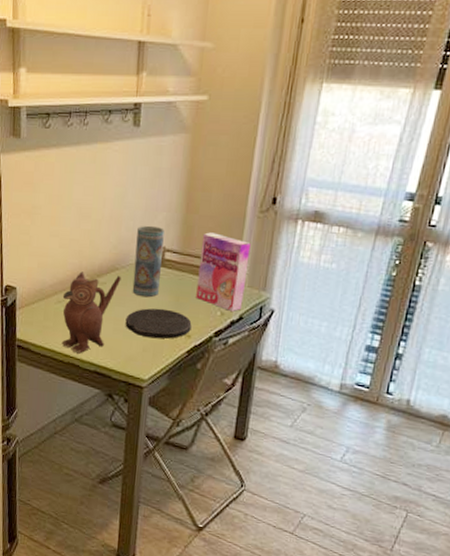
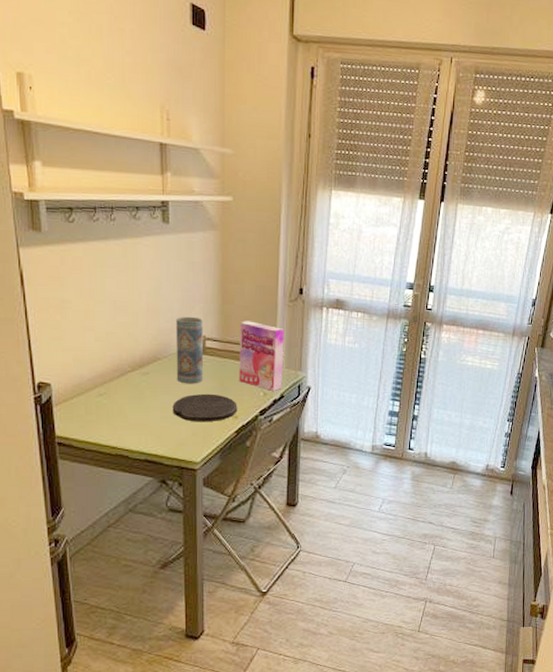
teapot: present [61,271,122,354] -> none [105,363,164,444]

